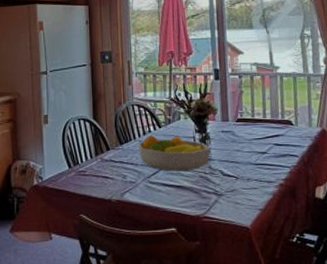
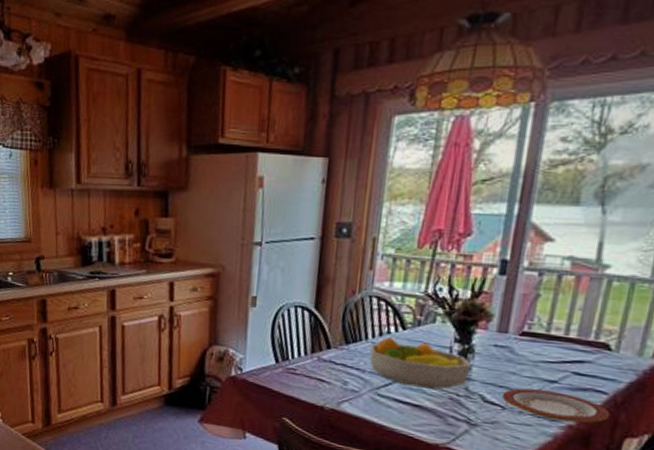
plate: none [234,159,303,182] -> present [501,388,611,423]

